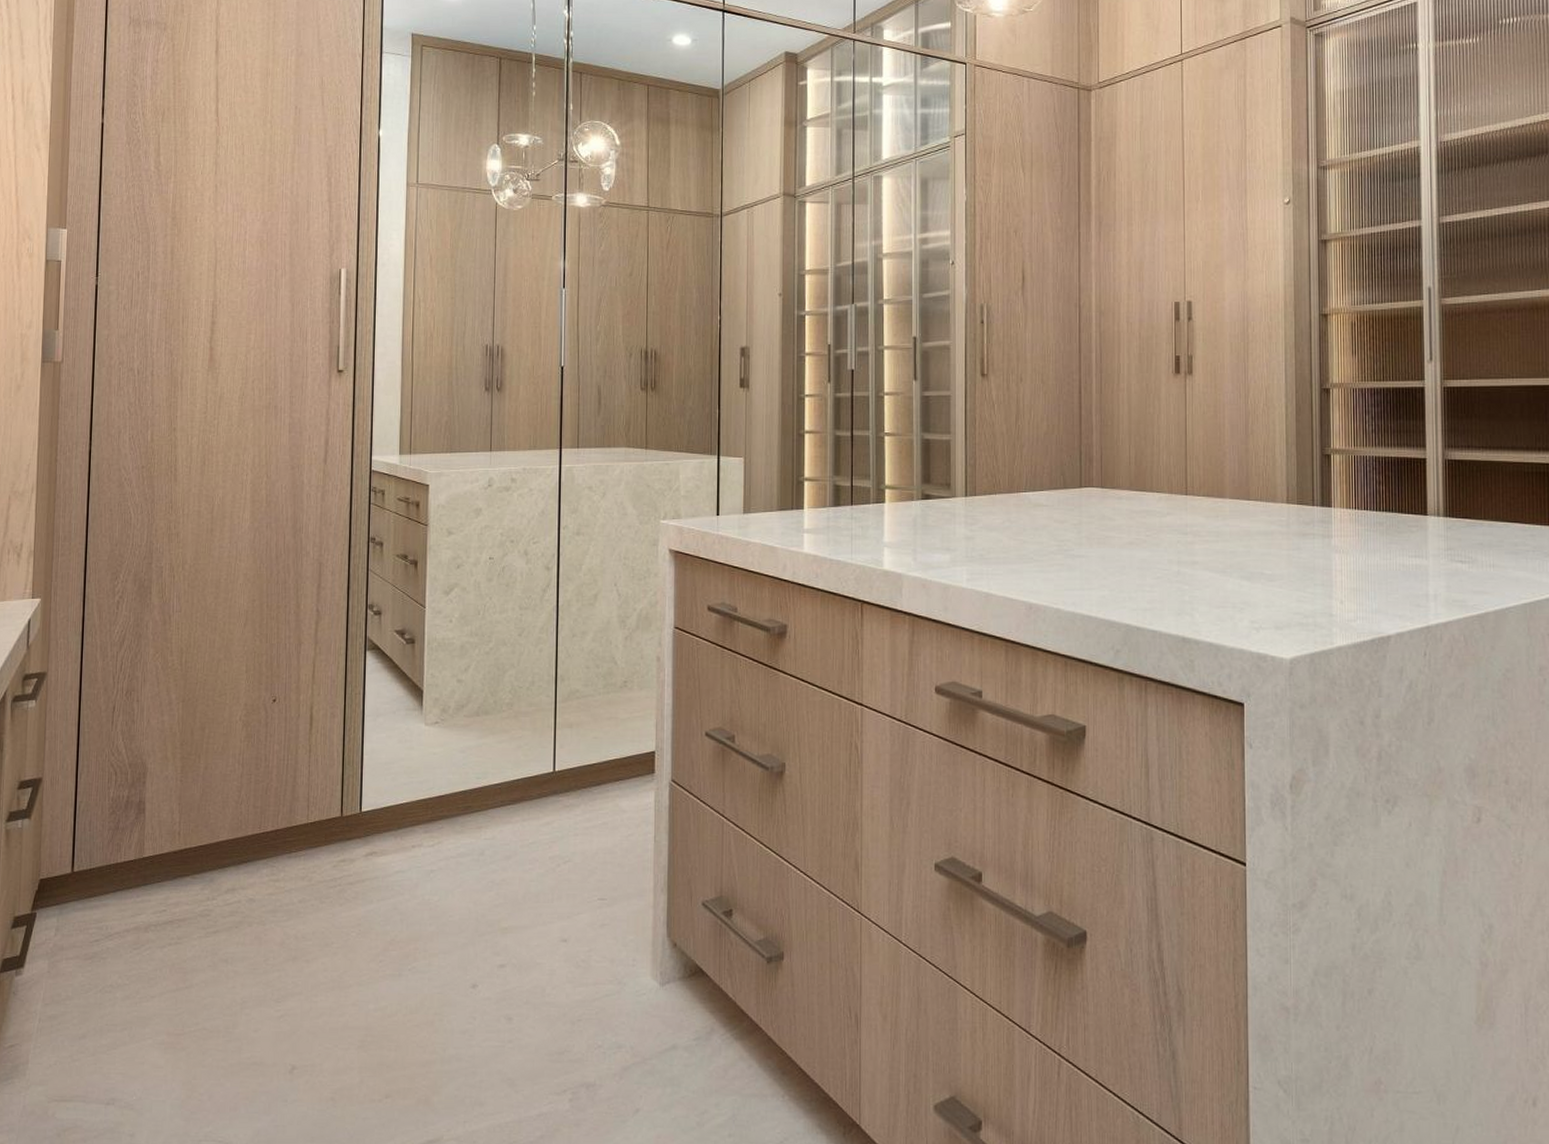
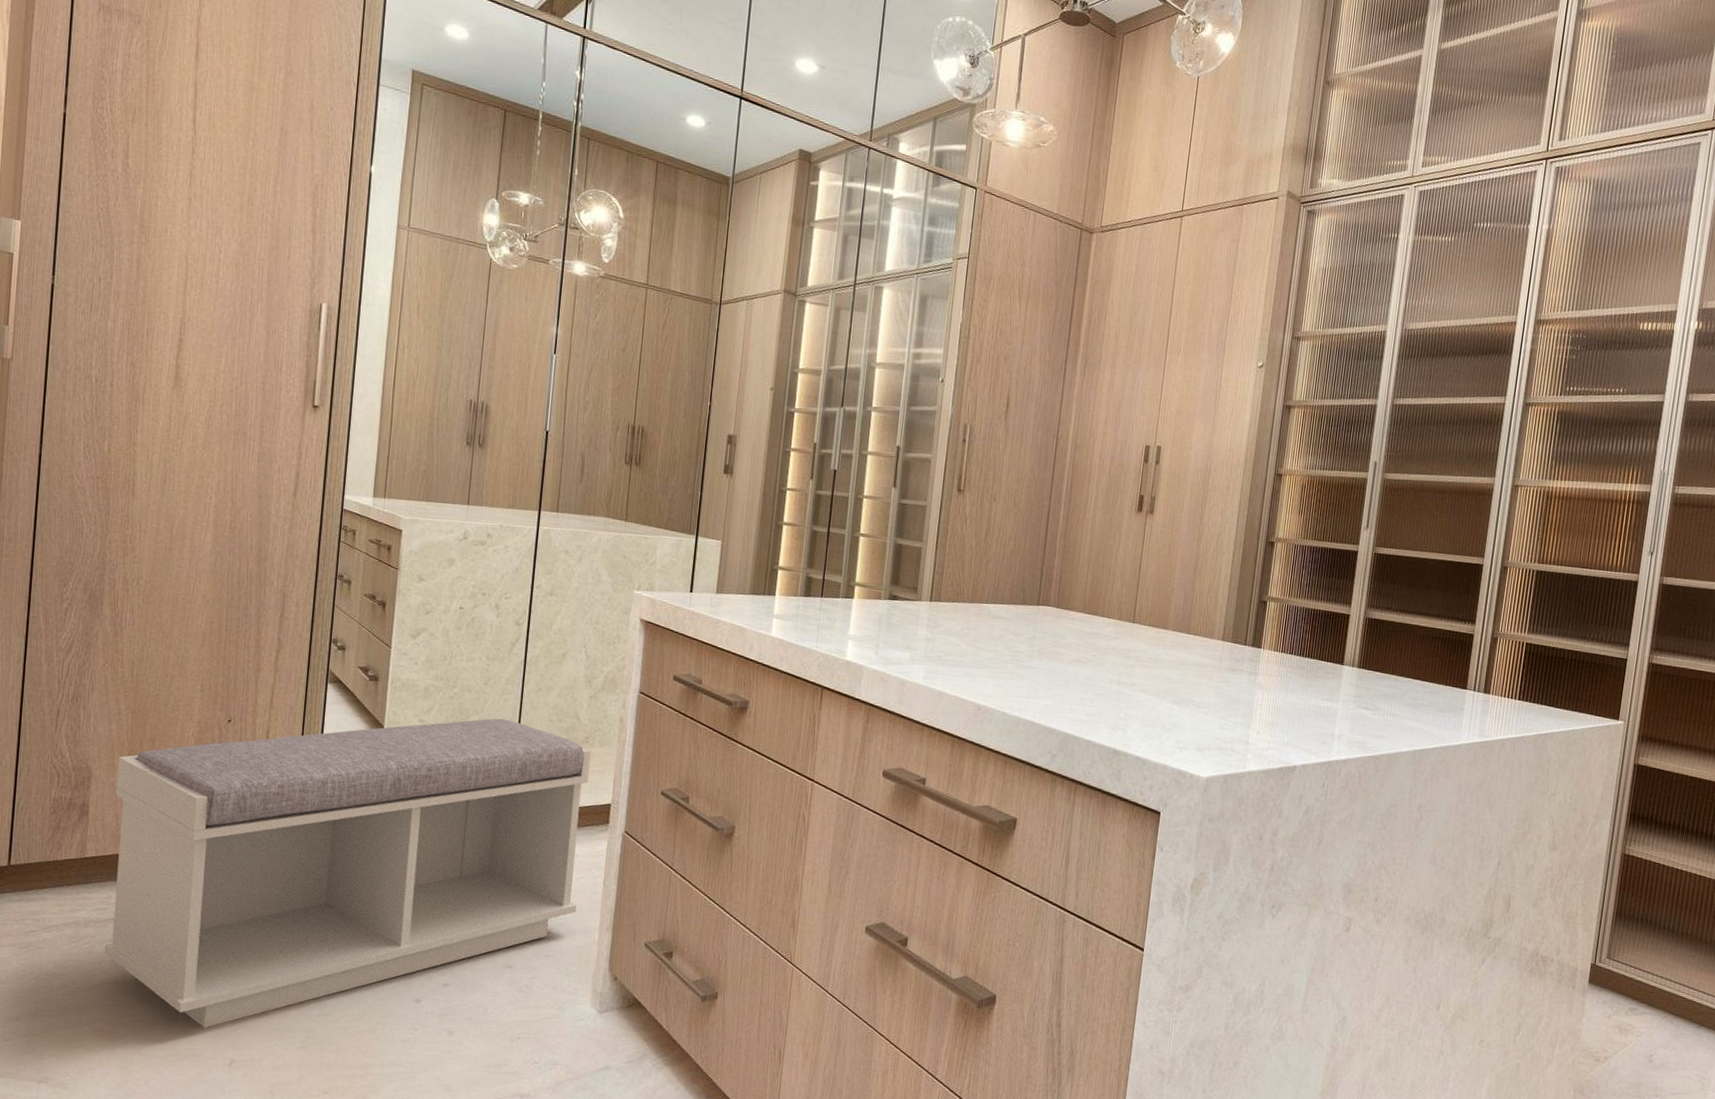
bench: none [165,670,630,1033] -> present [104,718,591,1029]

